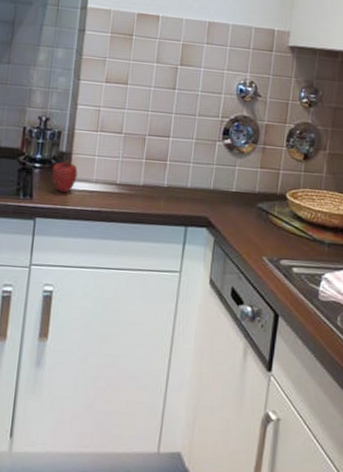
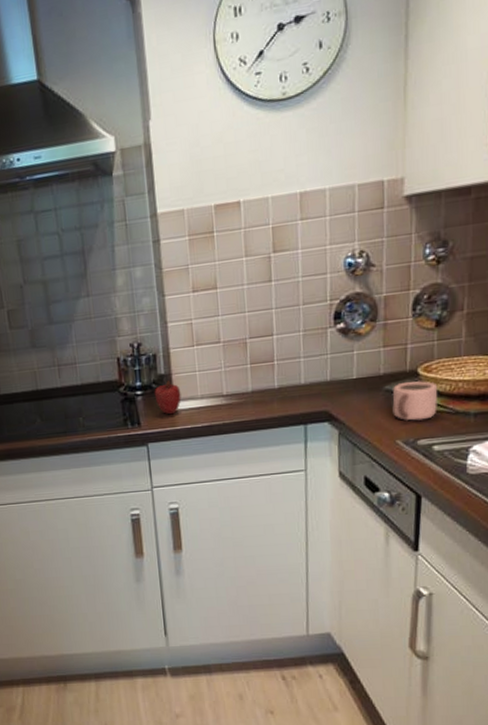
mug: none [262,203,301,242] -> present [392,381,438,421]

